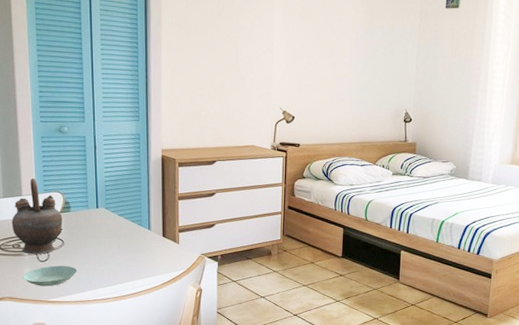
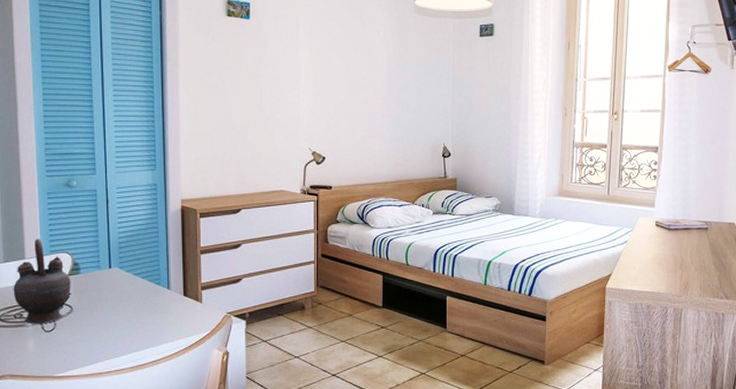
saucer: present [23,265,77,287] -> none [26,335,87,360]

